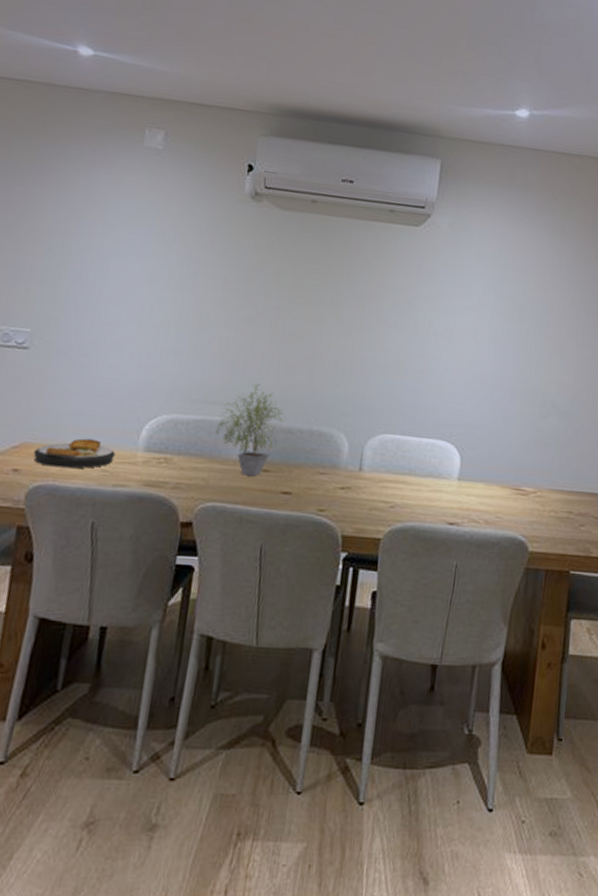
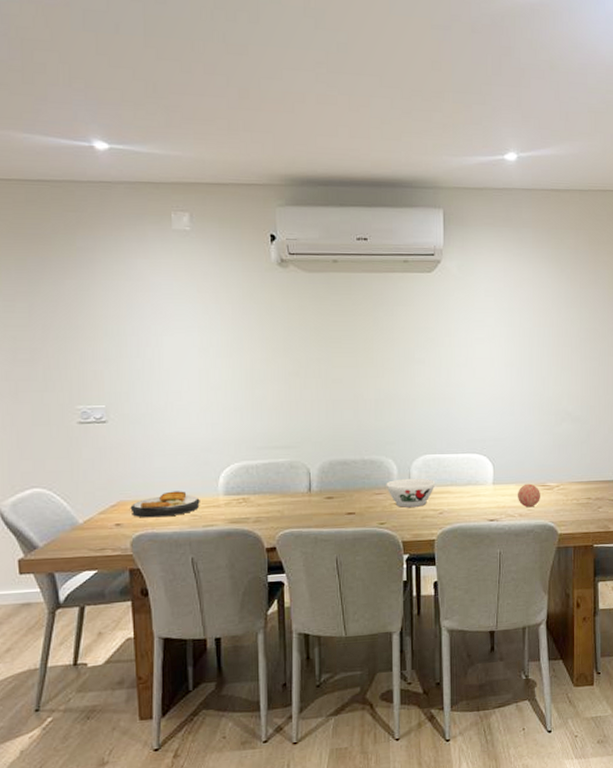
potted plant: present [215,384,285,476] -> none [282,427,340,504]
bowl: none [332,458,391,496] -> present [386,478,436,508]
decorative ball: none [485,484,513,515] -> present [518,483,540,508]

